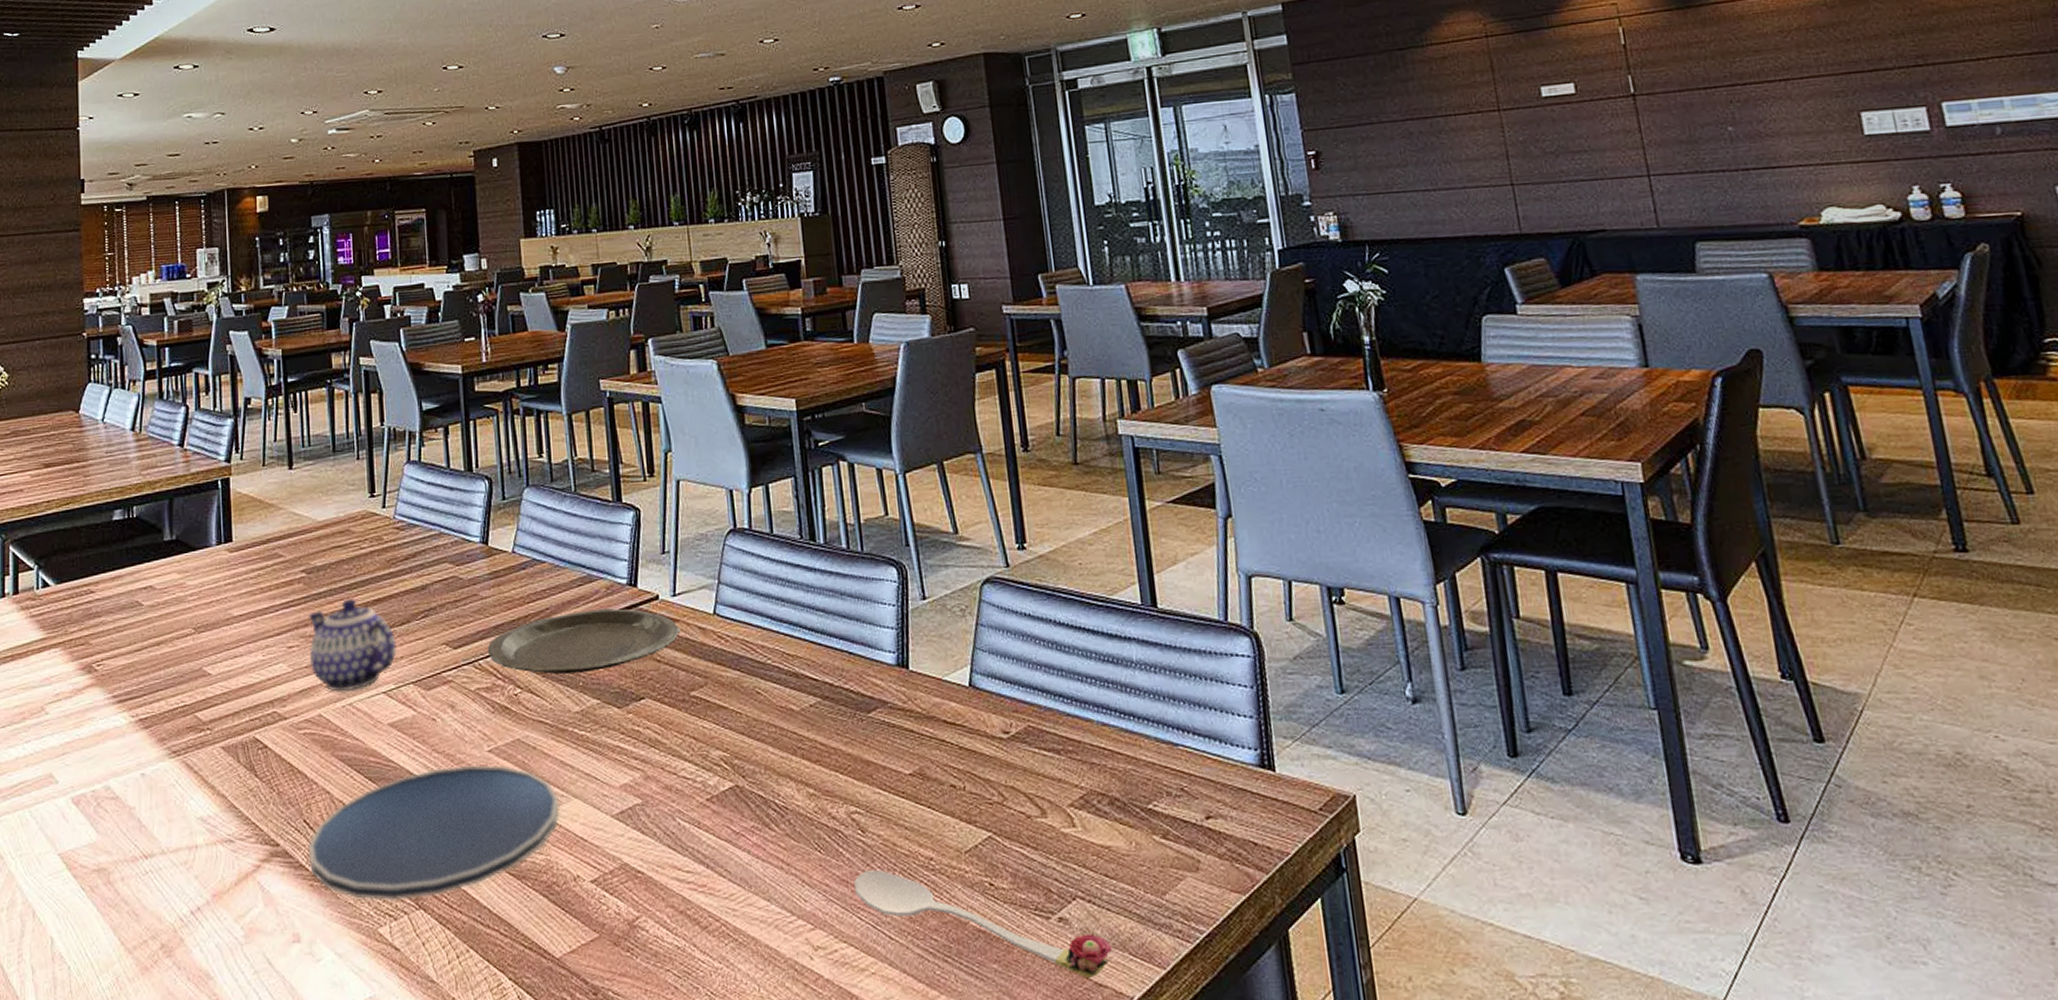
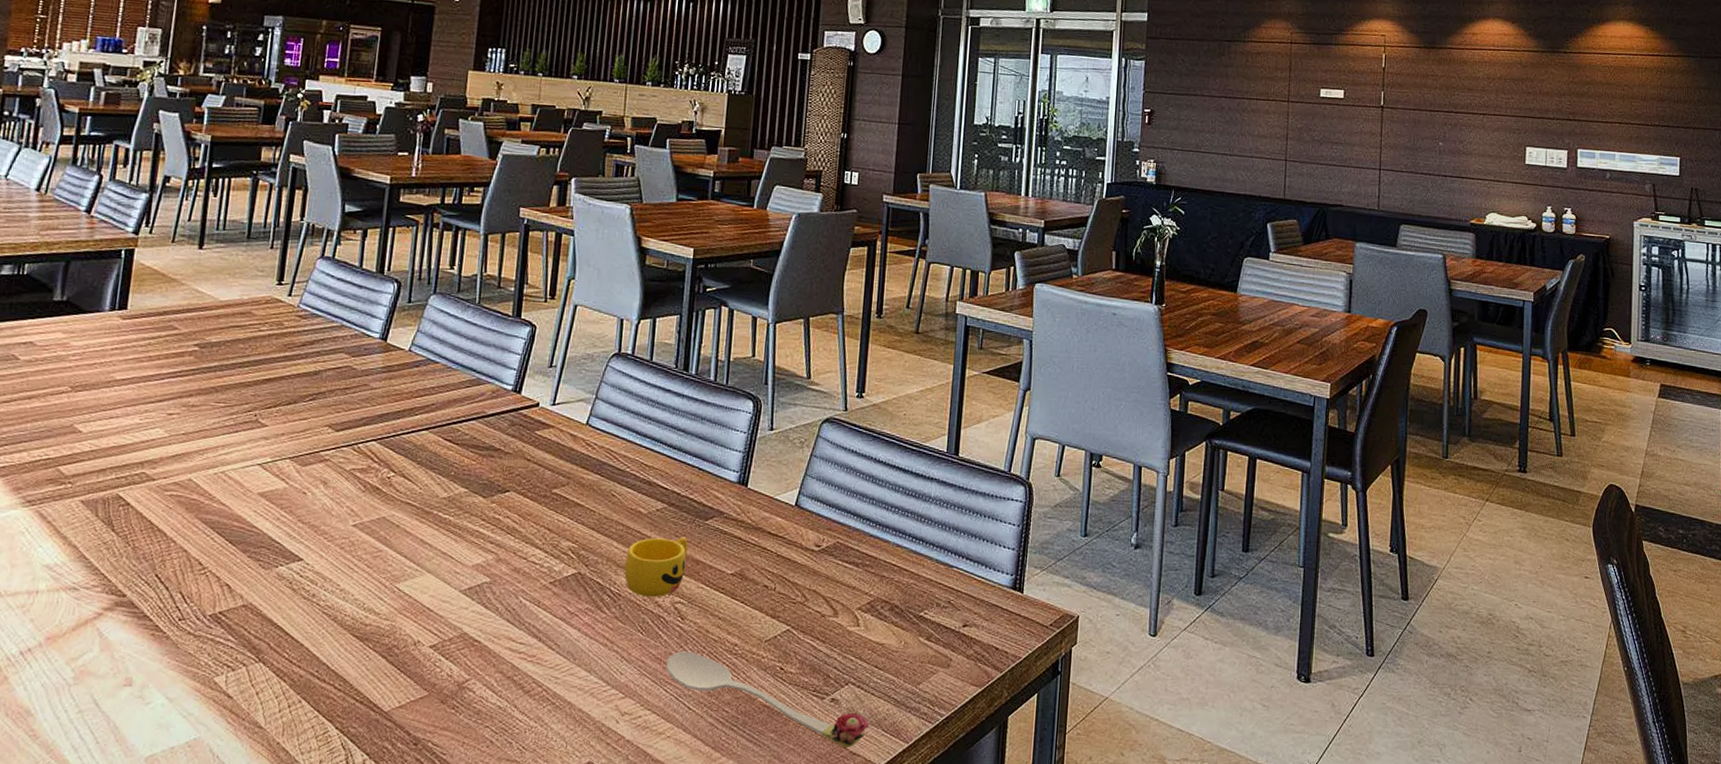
plate: present [308,765,561,901] -> none [154,536,413,654]
teapot: present [309,597,397,692] -> none [188,374,280,460]
plate: present [487,607,681,674] -> none [368,408,554,464]
cup: none [785,734,856,809] -> present [624,537,688,598]

